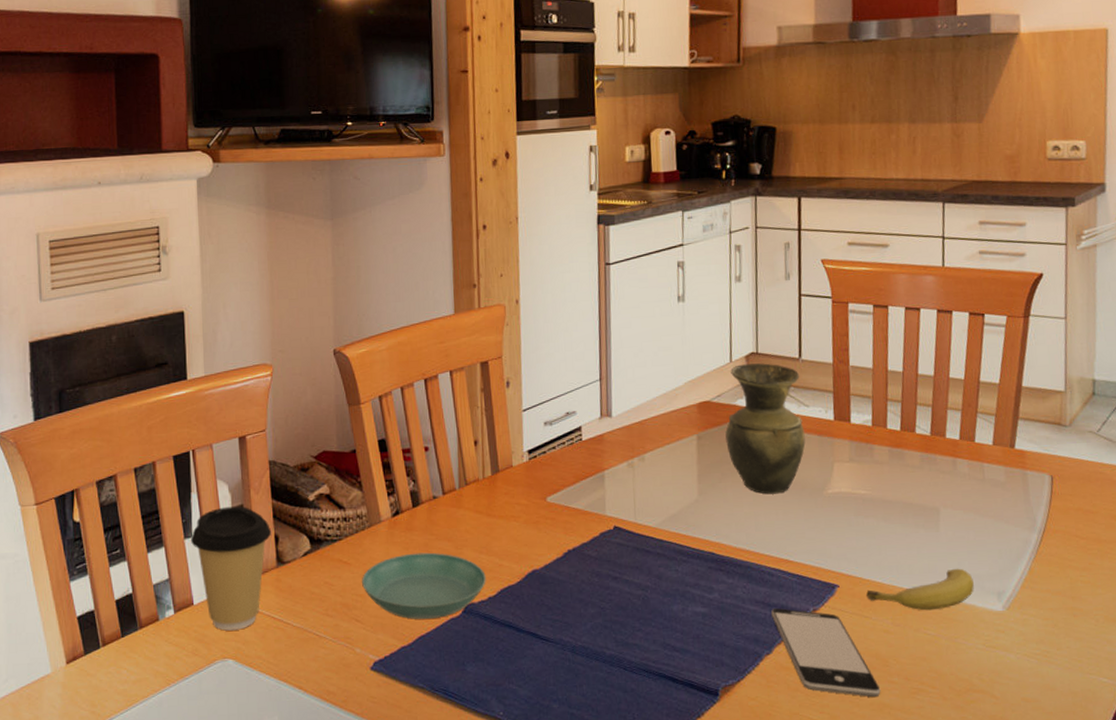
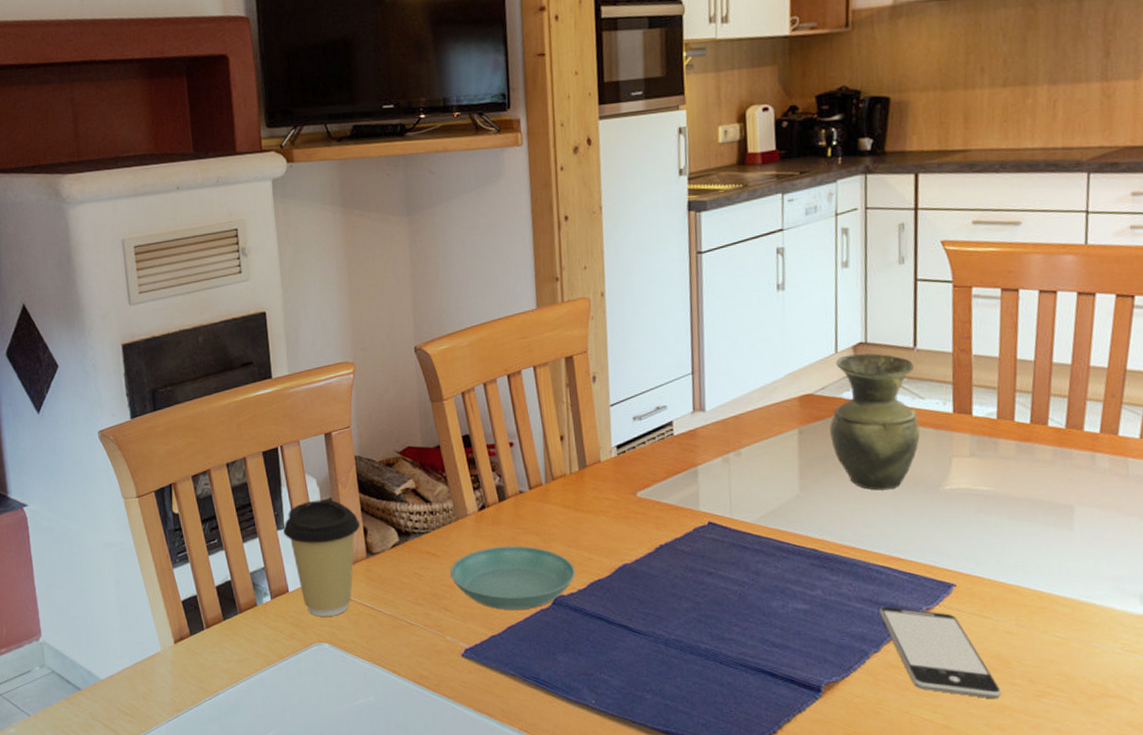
fruit: present [866,568,974,611] -> none [987,569,1112,612]

